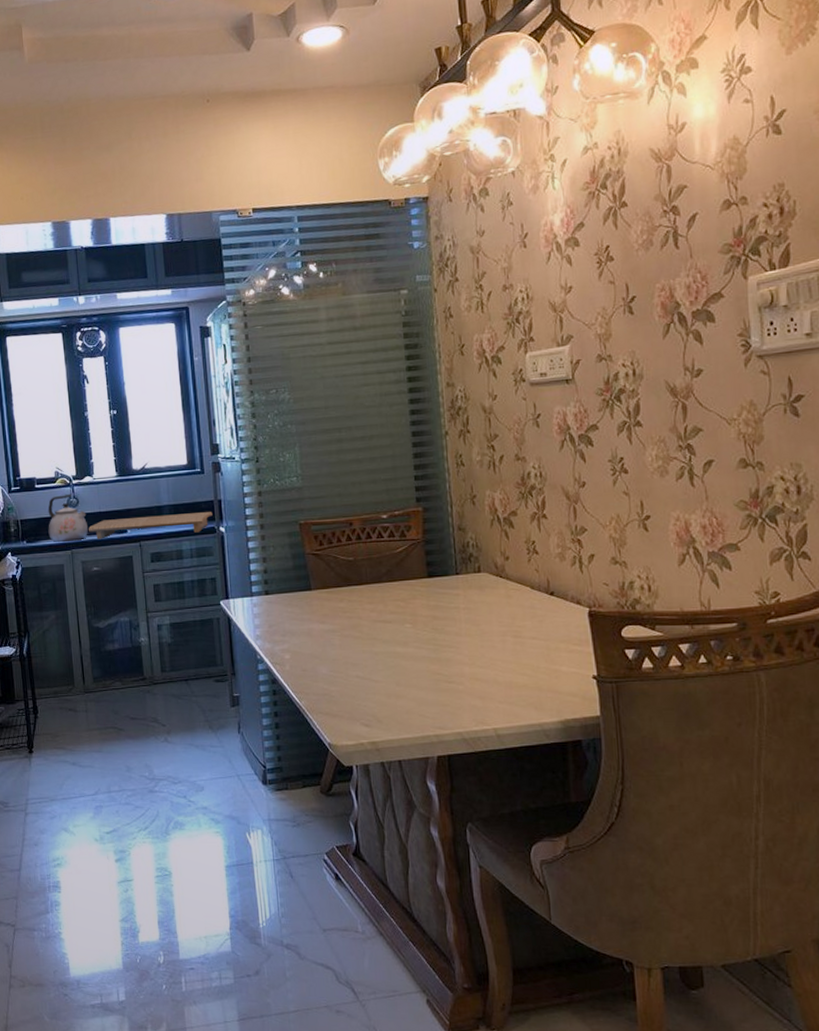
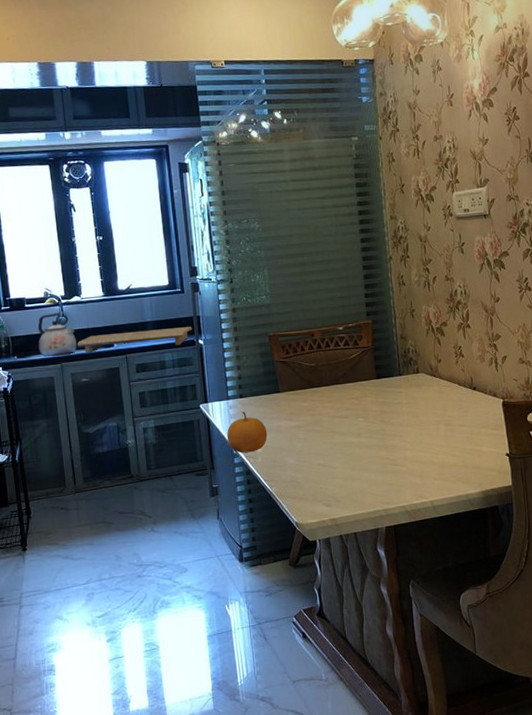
fruit: none [249,610,297,659] -> present [226,411,268,453]

